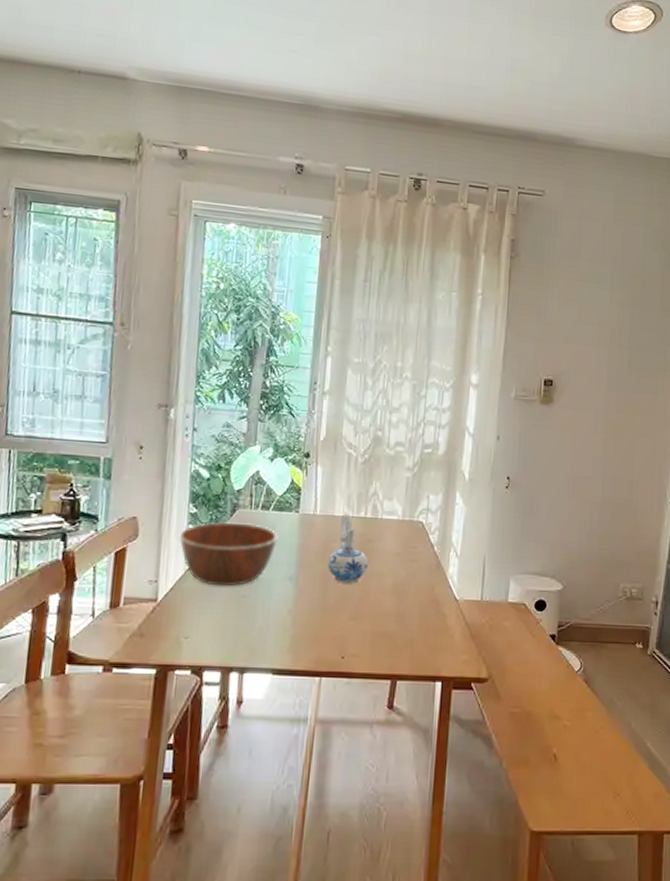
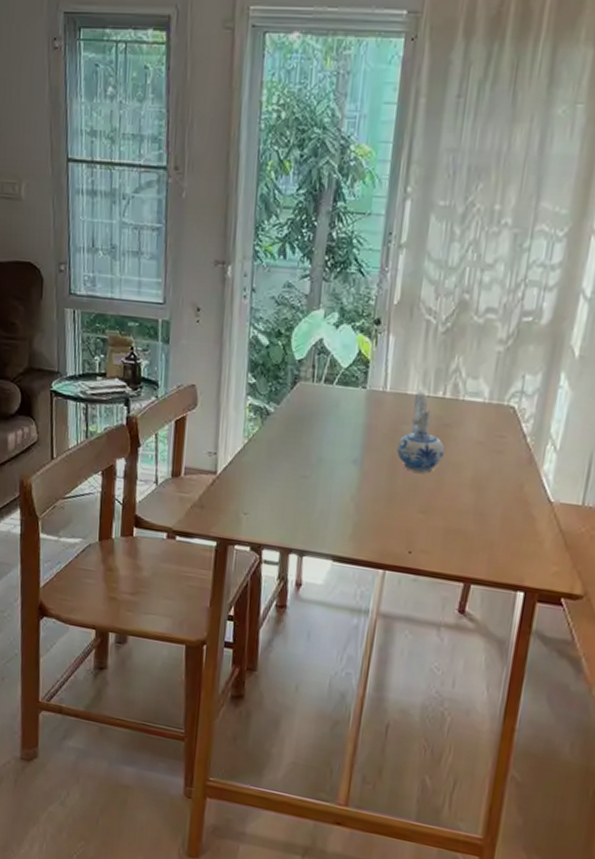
bowl: present [179,521,278,587] -> none [237,393,342,465]

